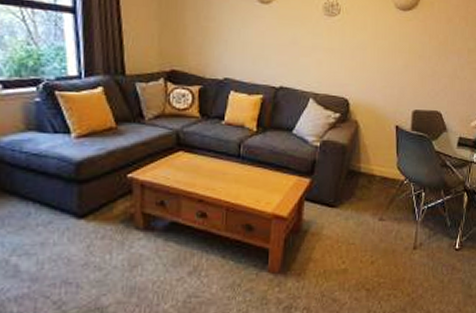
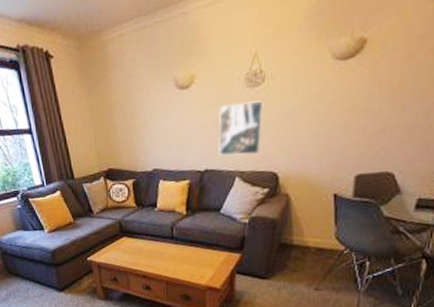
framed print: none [295,27,339,79] -> present [218,100,264,157]

